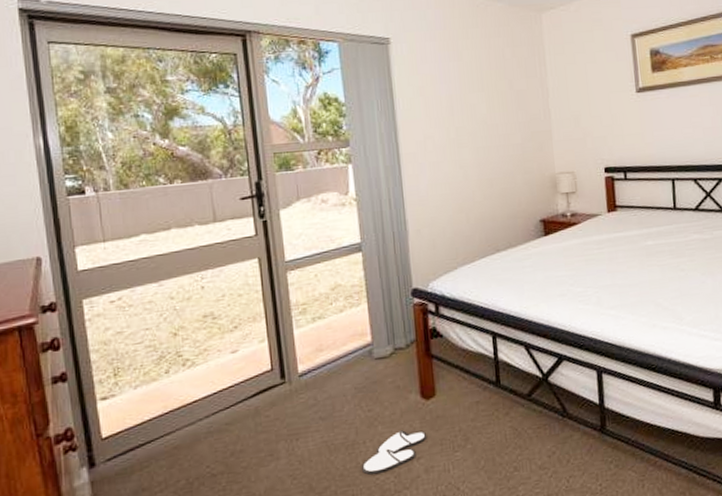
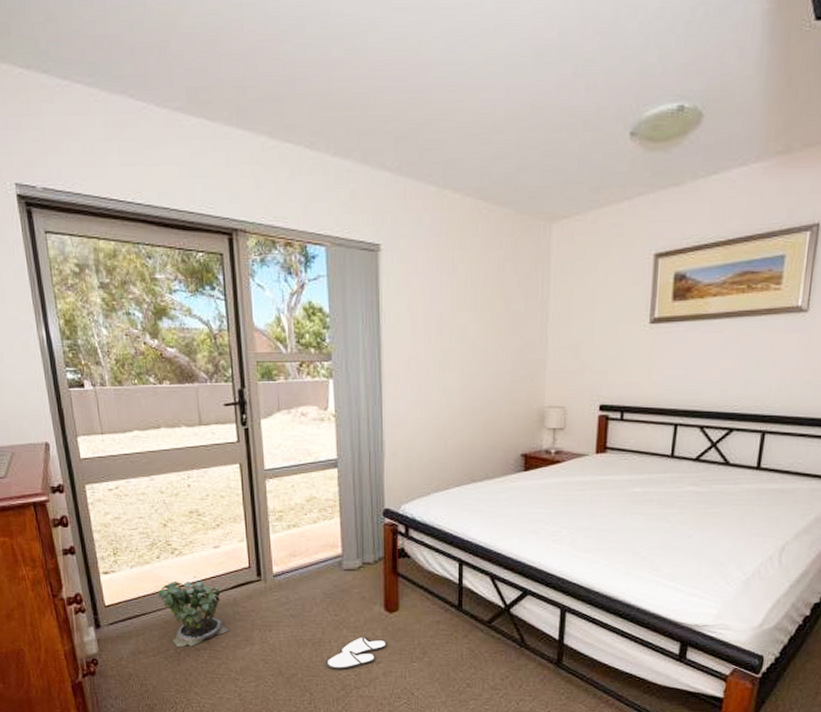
potted plant: none [166,387,251,476] -> present [158,575,230,647]

